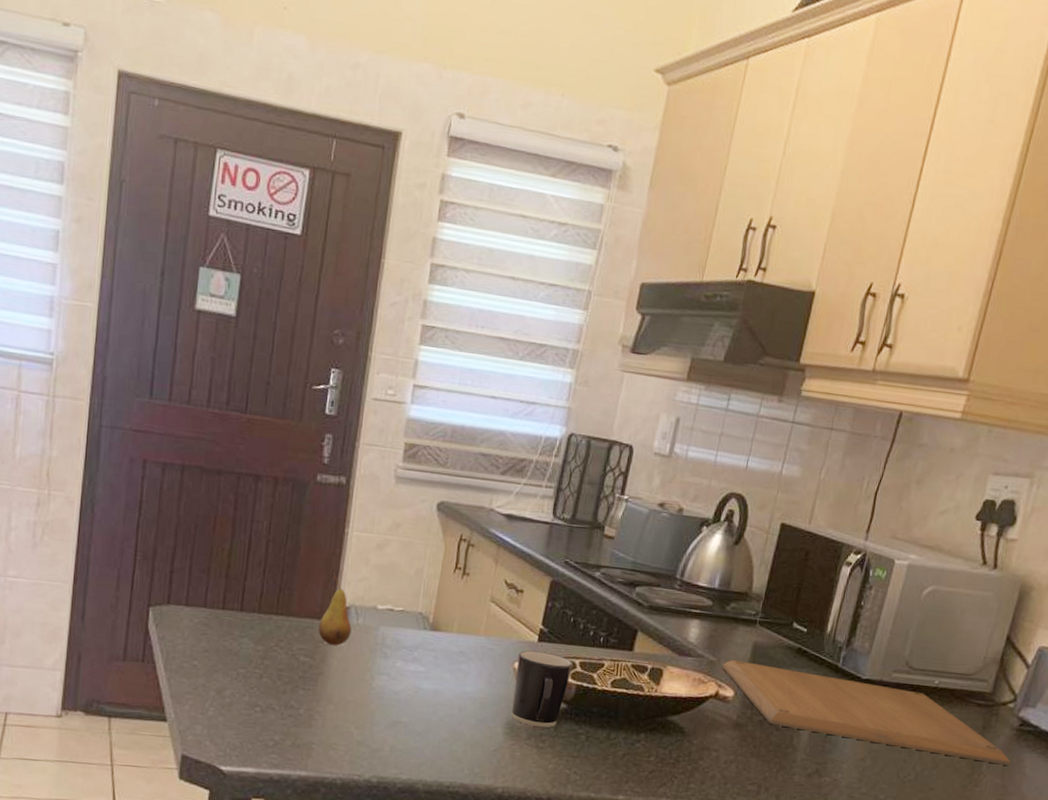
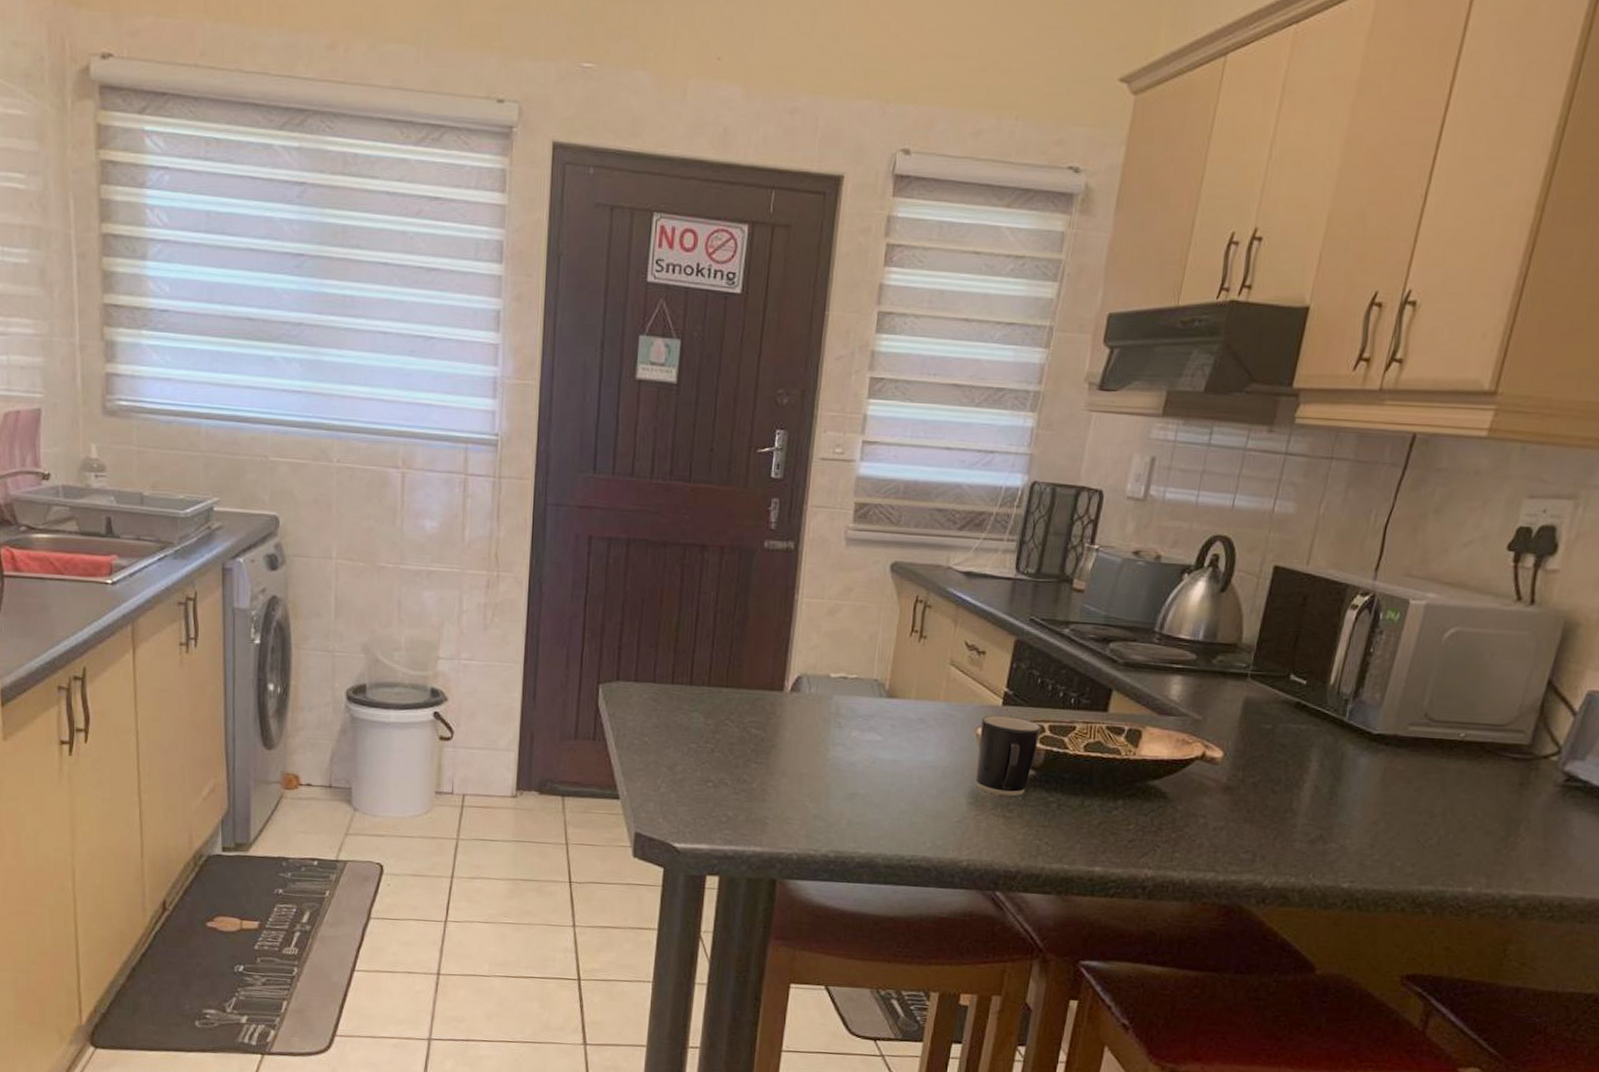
fruit: present [318,572,352,646] -> none [769,641,804,717]
chopping board: present [722,659,1011,766] -> none [1208,717,1554,827]

